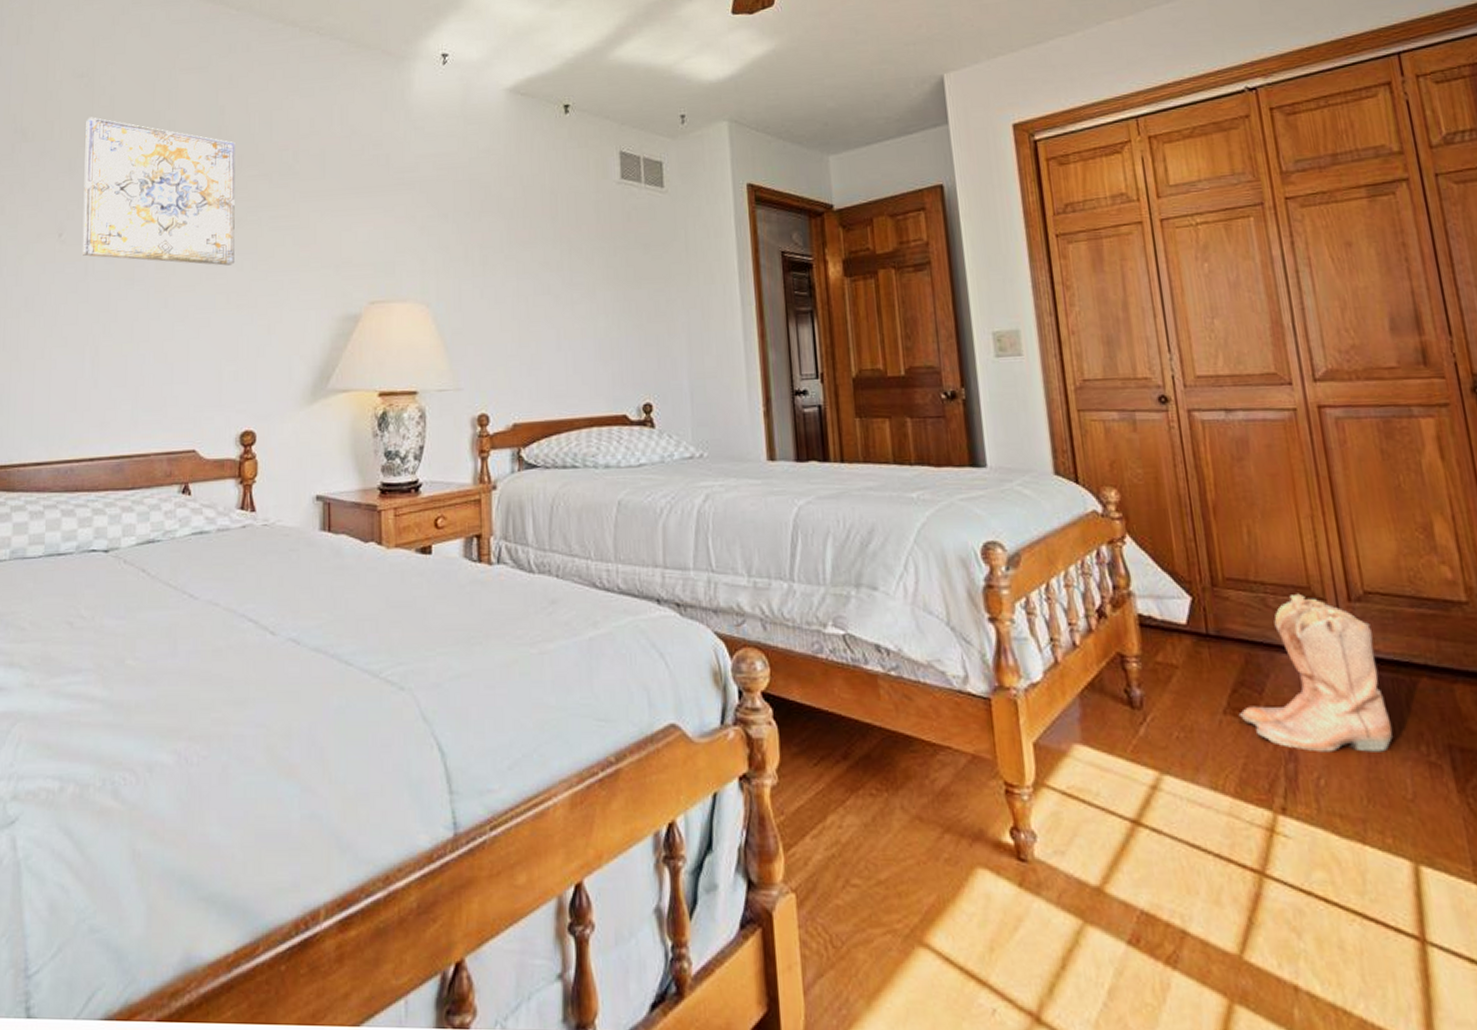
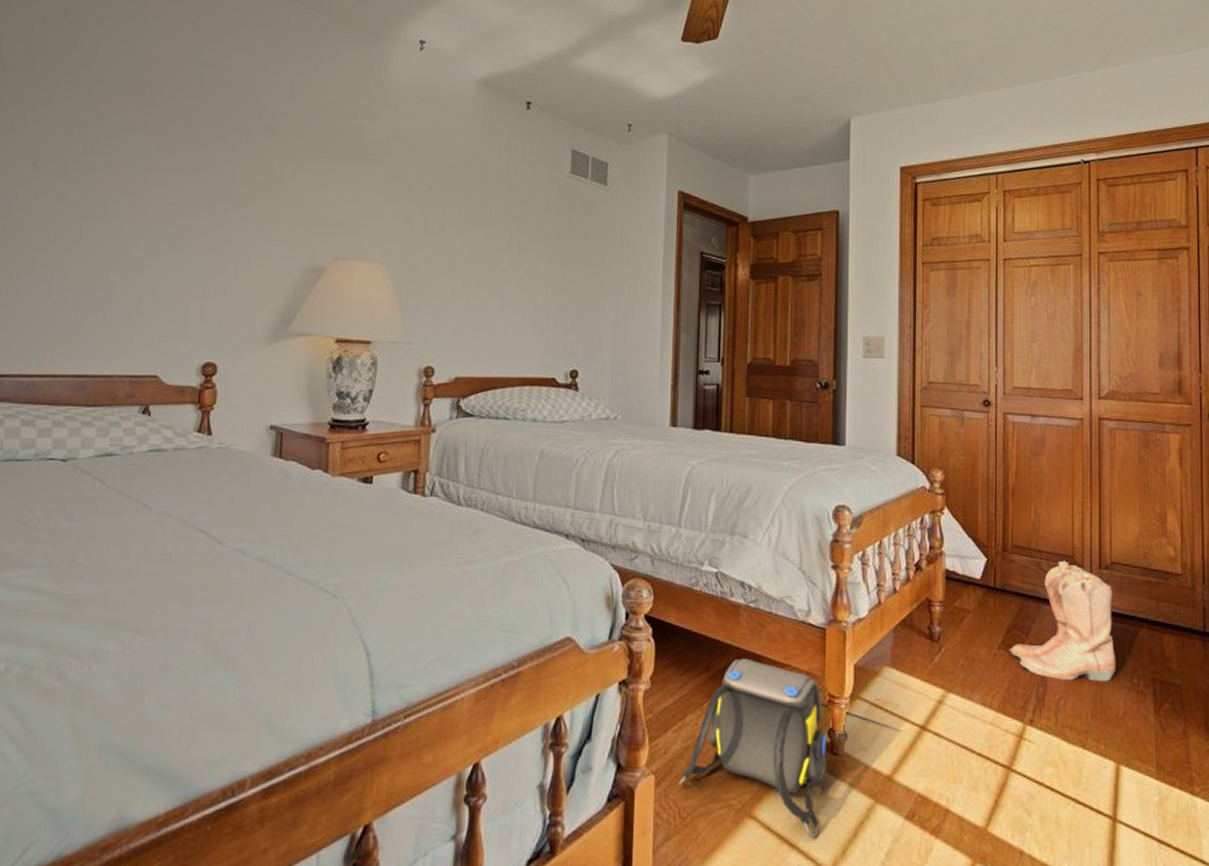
wall art: present [83,117,235,266] -> none [57,54,217,210]
shoulder bag: none [826,741,1014,971] -> present [678,658,827,837]

